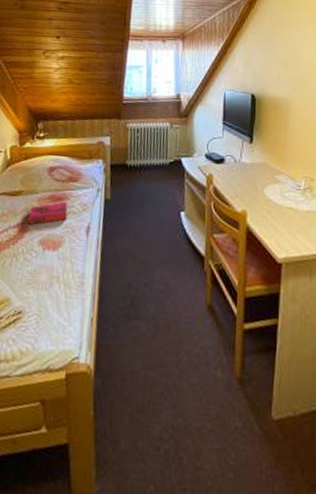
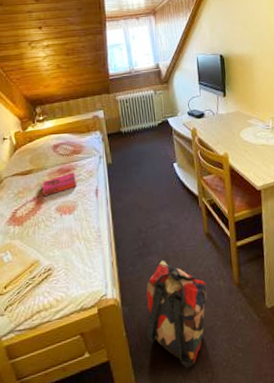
backpack: none [117,328,200,478] -> present [146,260,207,369]

